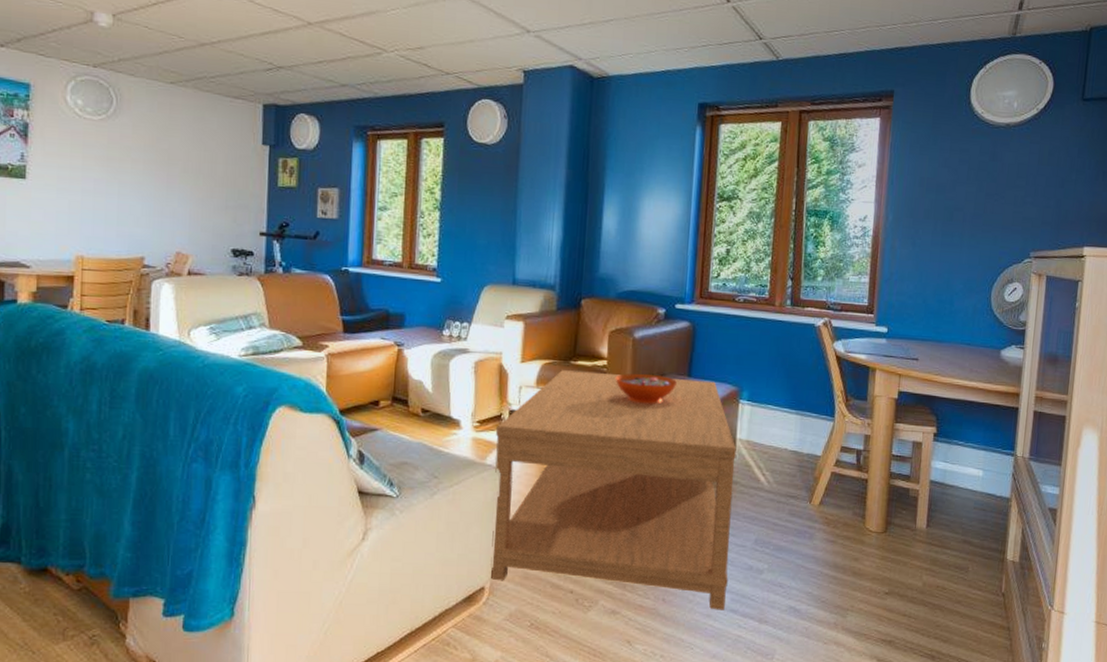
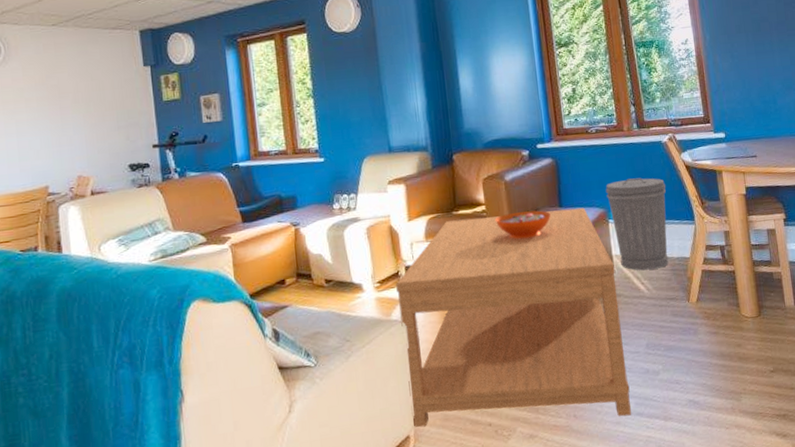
trash can: none [741,359,809,462] -> present [605,177,669,271]

